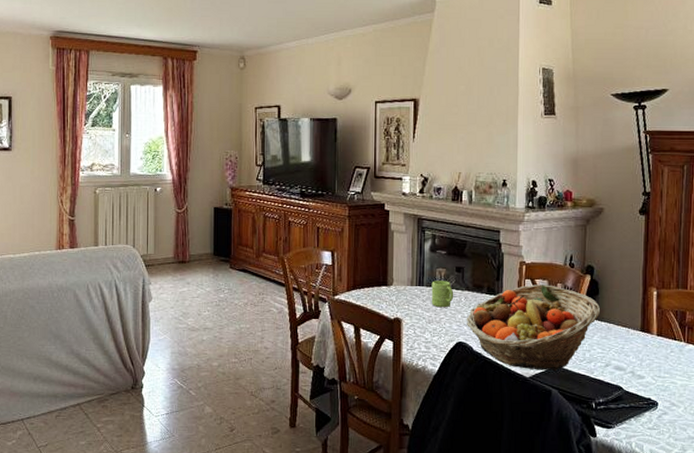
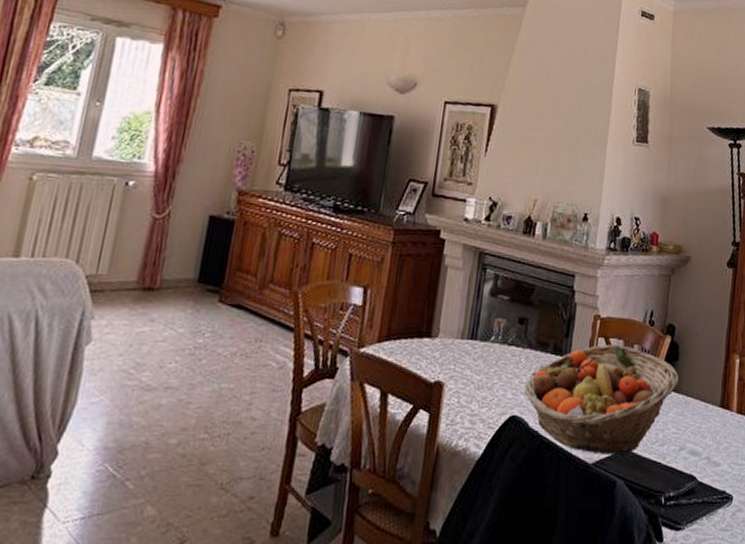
mug: present [431,280,454,308] -> none [483,333,513,370]

